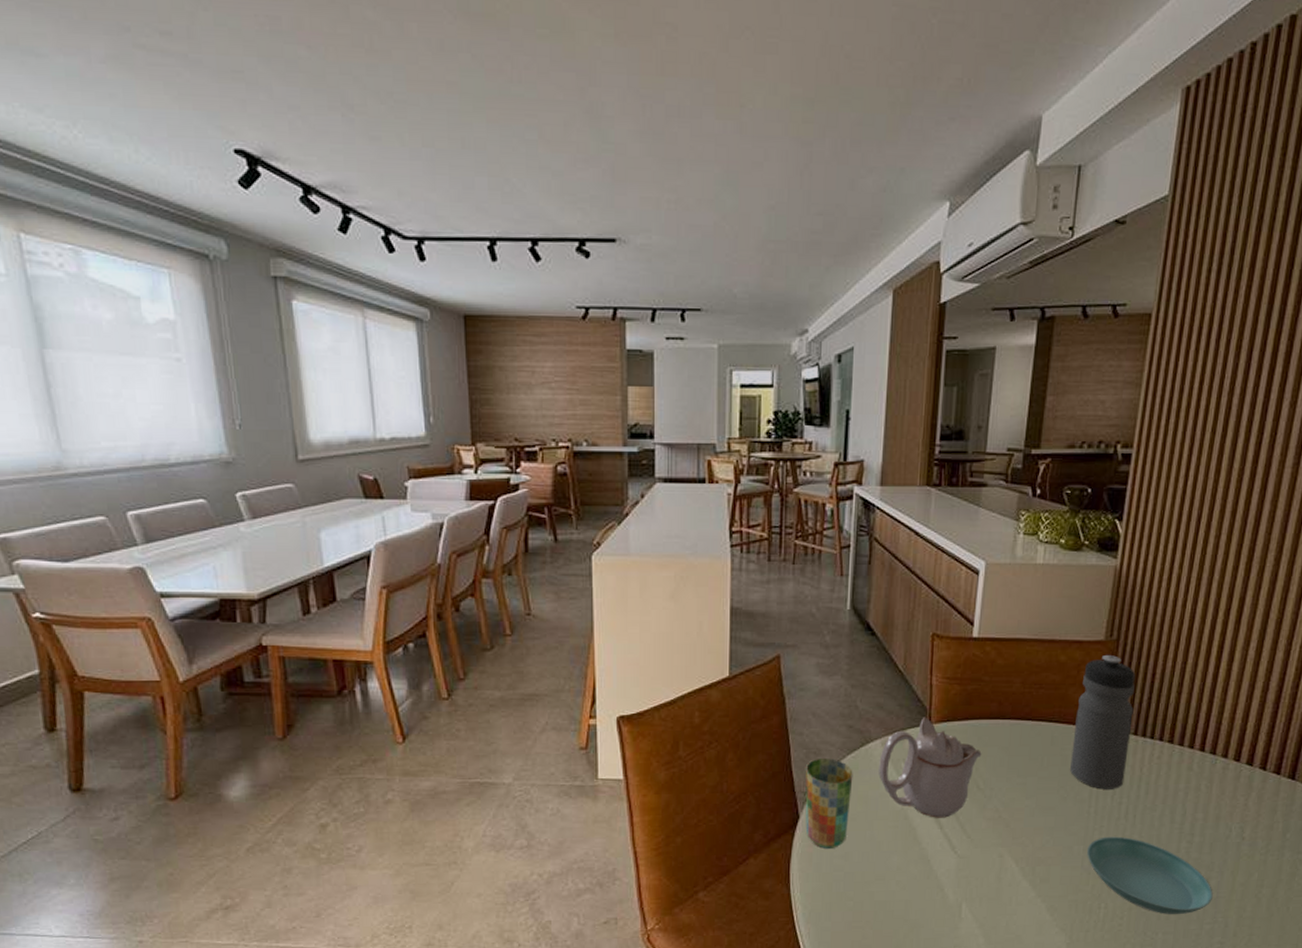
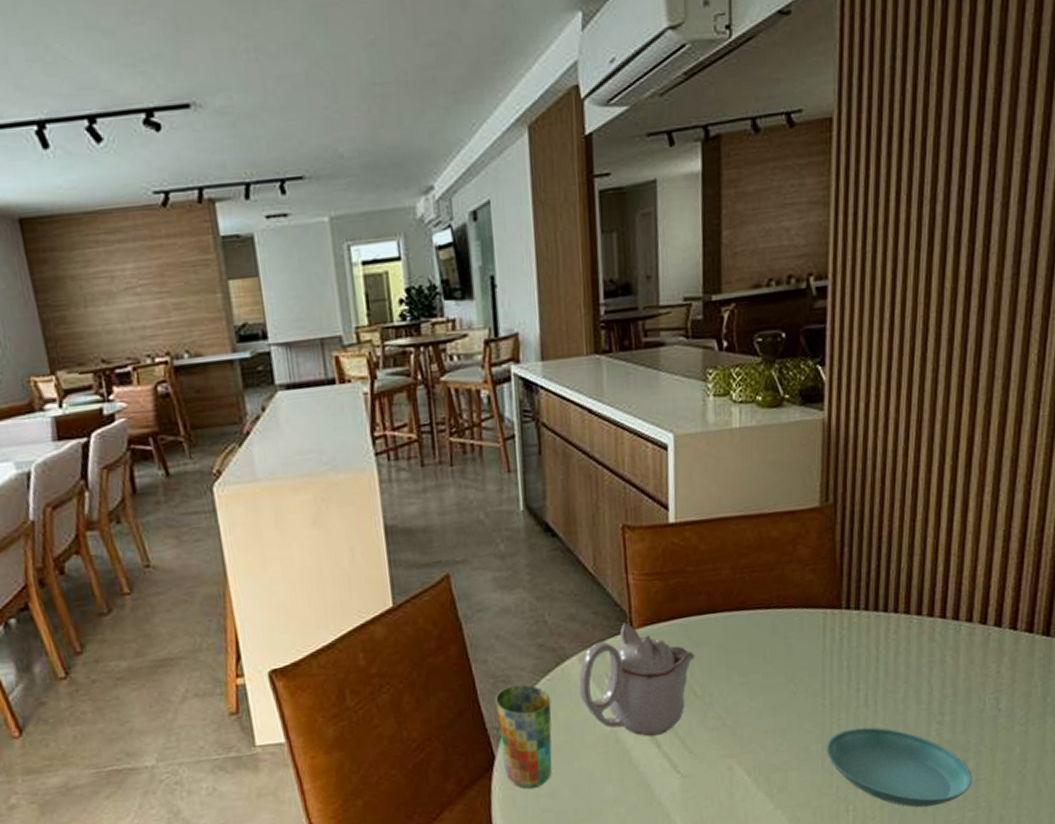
water bottle: present [1070,655,1136,790] -> none [796,522,862,678]

